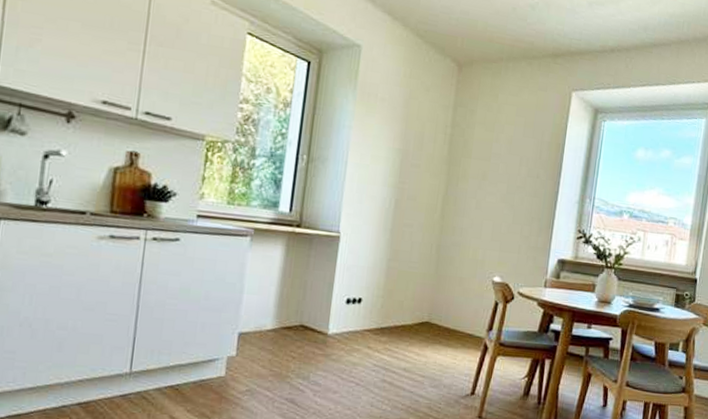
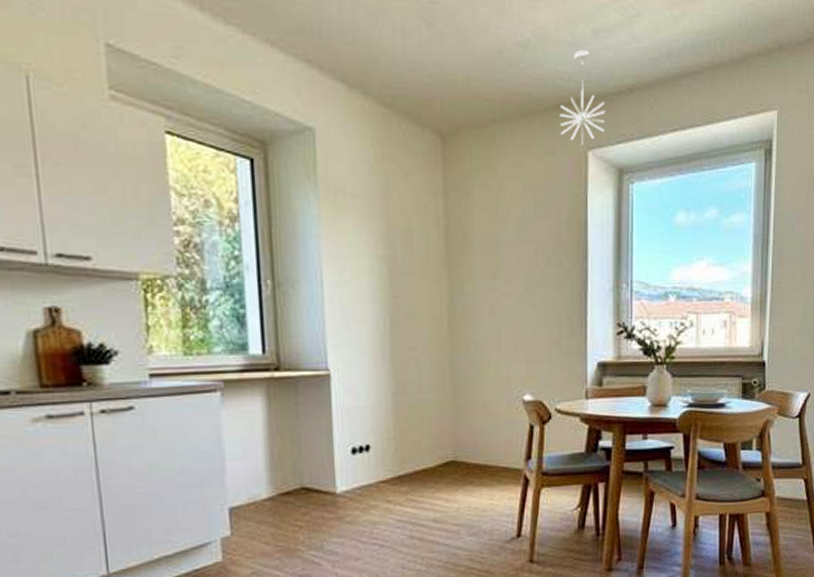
pendant light: none [552,16,591,88] -> present [559,50,605,146]

